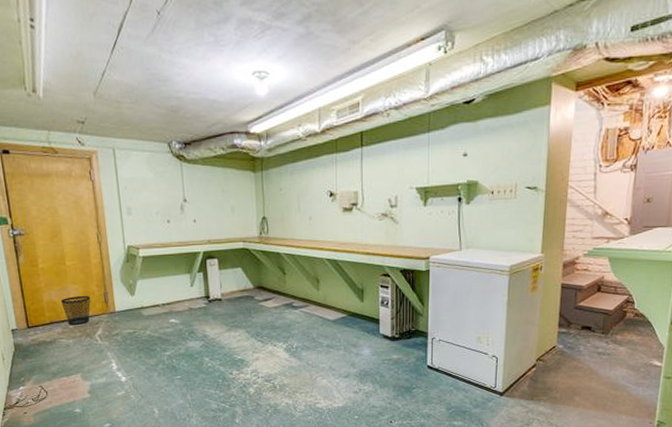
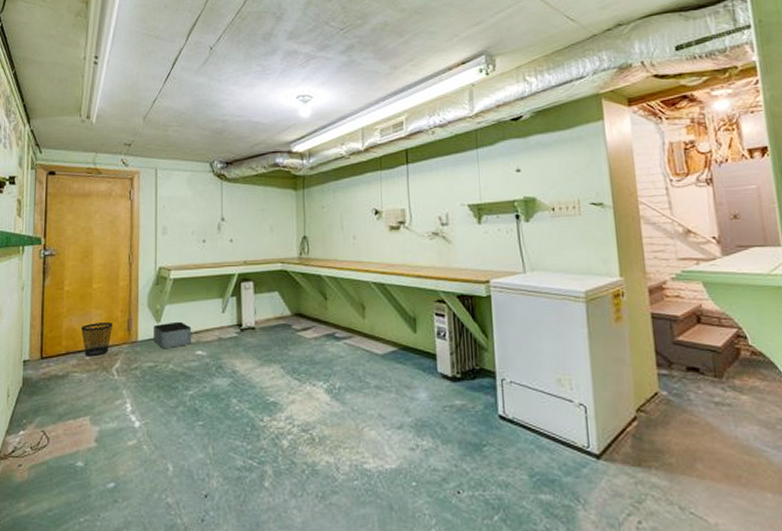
storage bin: none [129,294,165,317] -> present [154,321,192,348]

